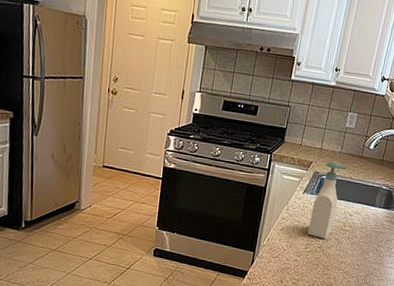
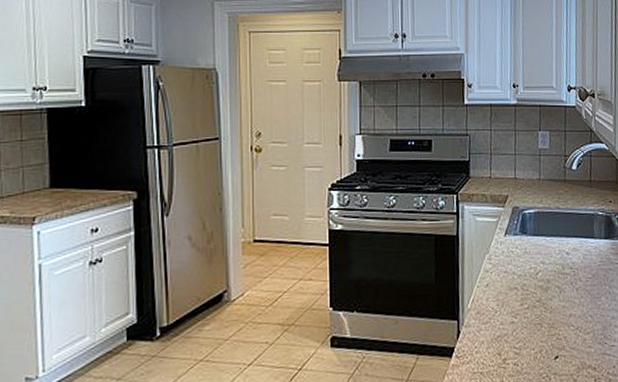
soap bottle: present [308,161,348,239] -> none [519,191,552,289]

